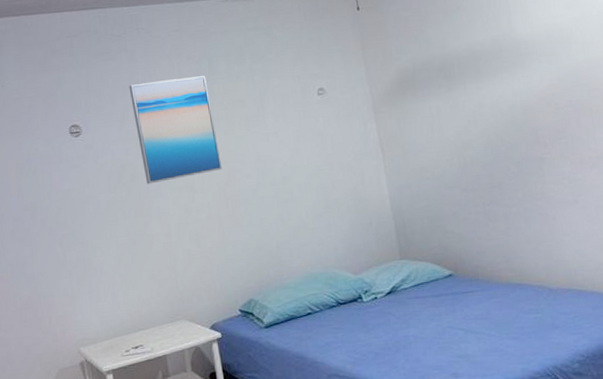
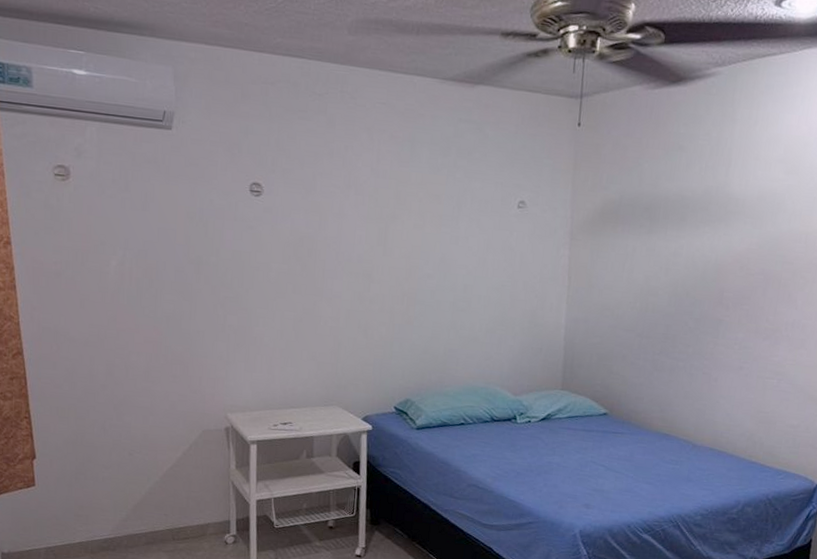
wall art: present [129,76,222,184] -> none [321,152,406,265]

